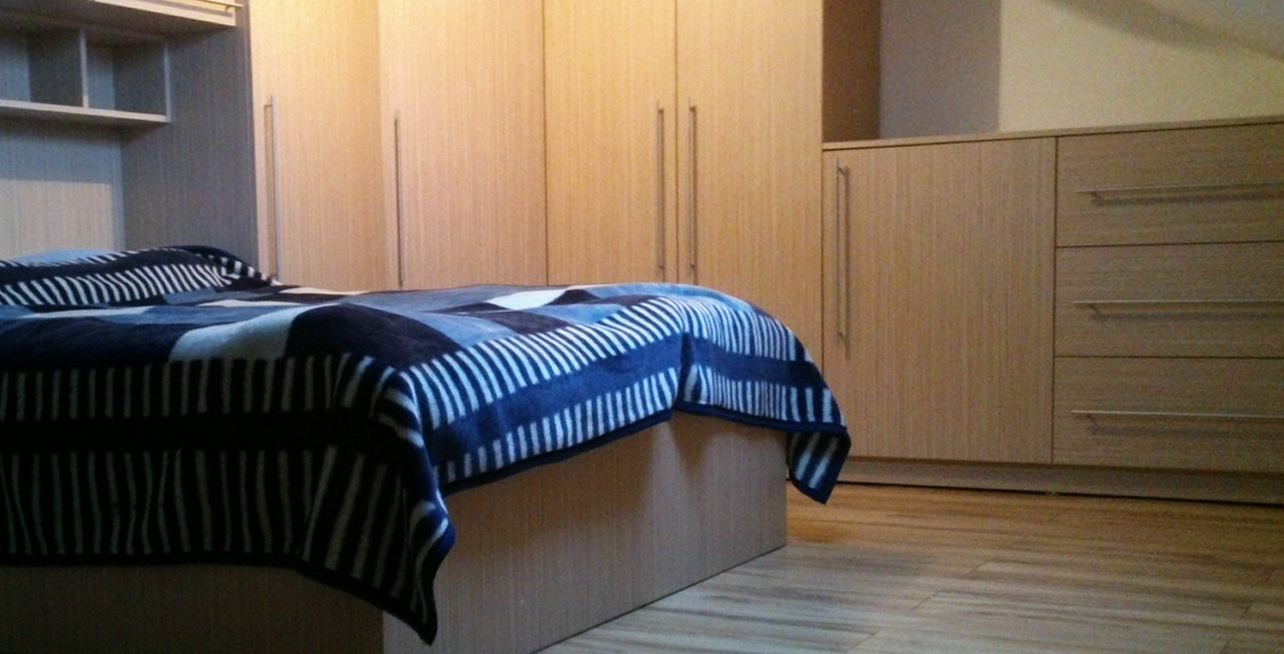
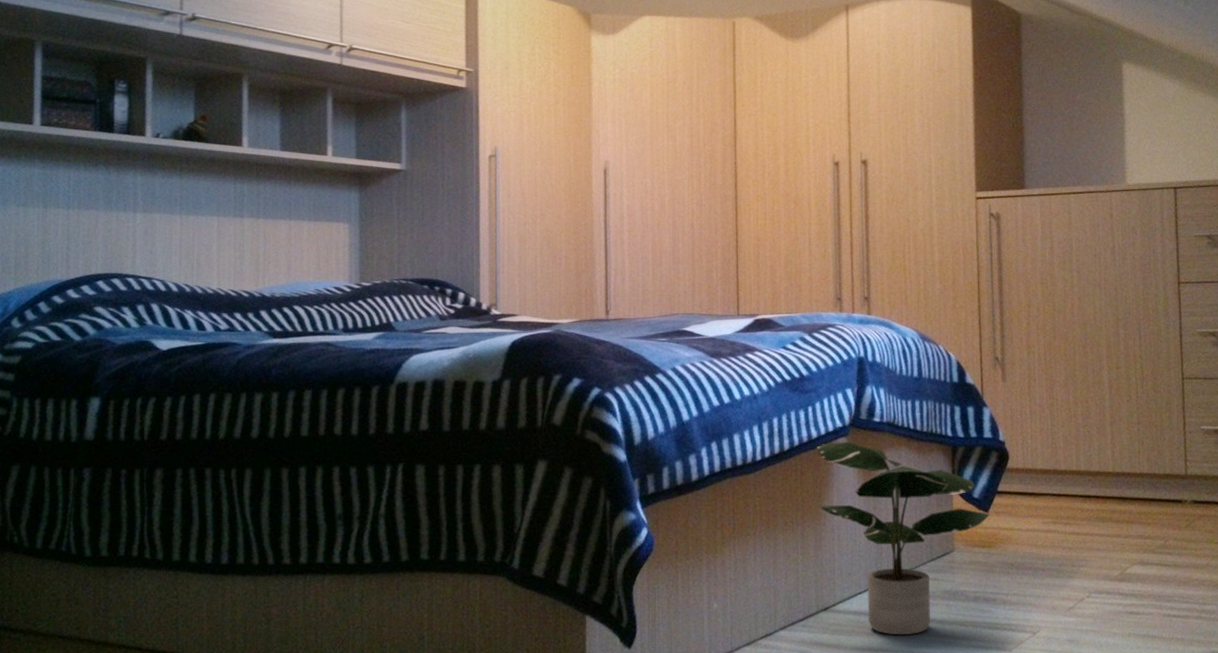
potted plant: none [635,426,828,635] -> present [817,441,990,636]

